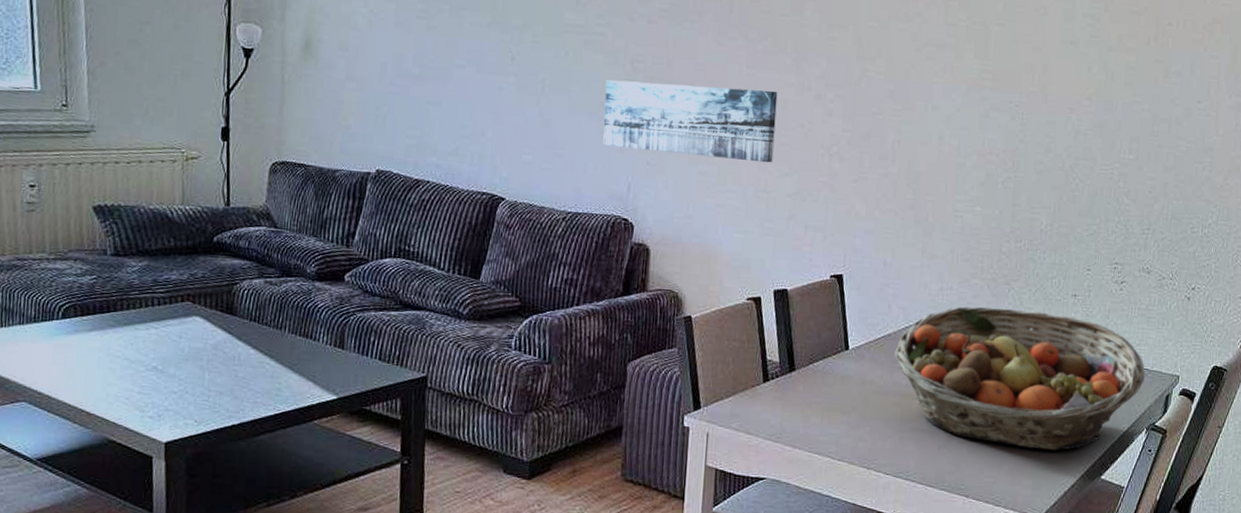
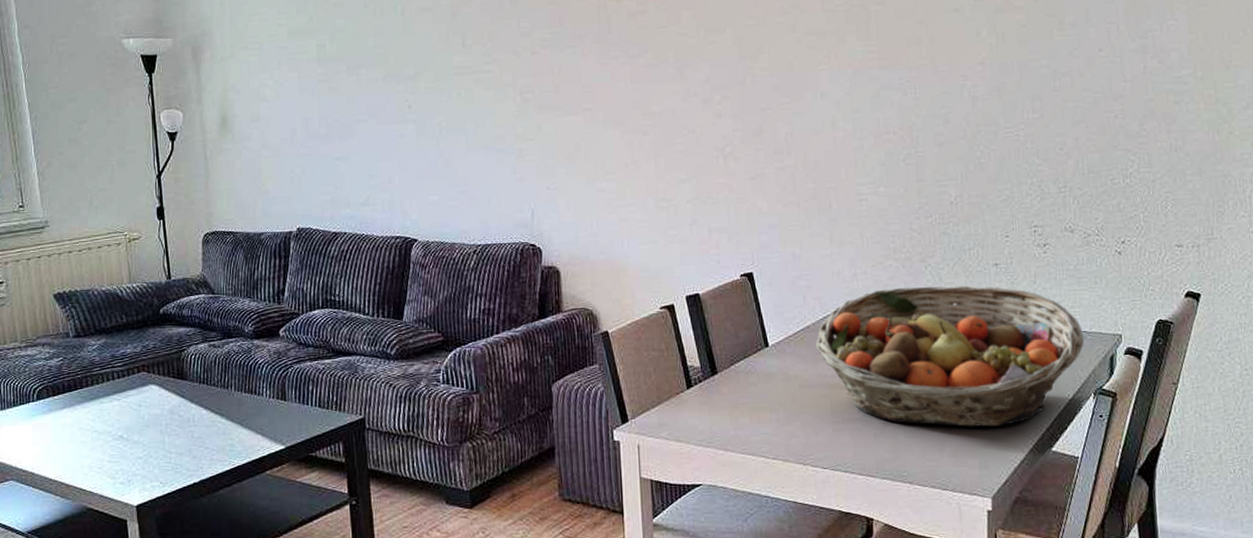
wall art: present [603,80,778,163] -> none [499,101,669,177]

